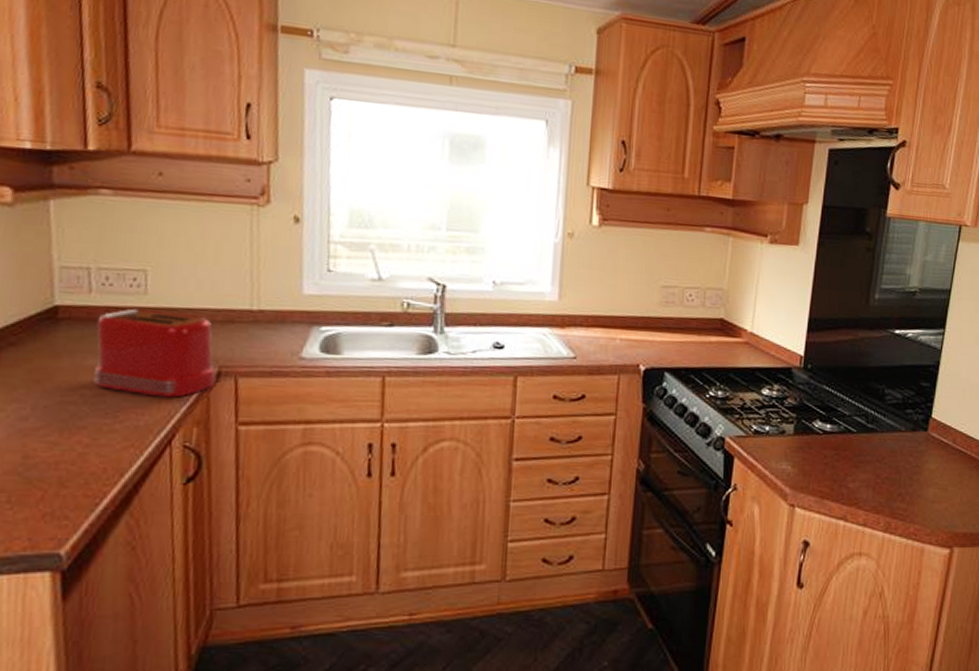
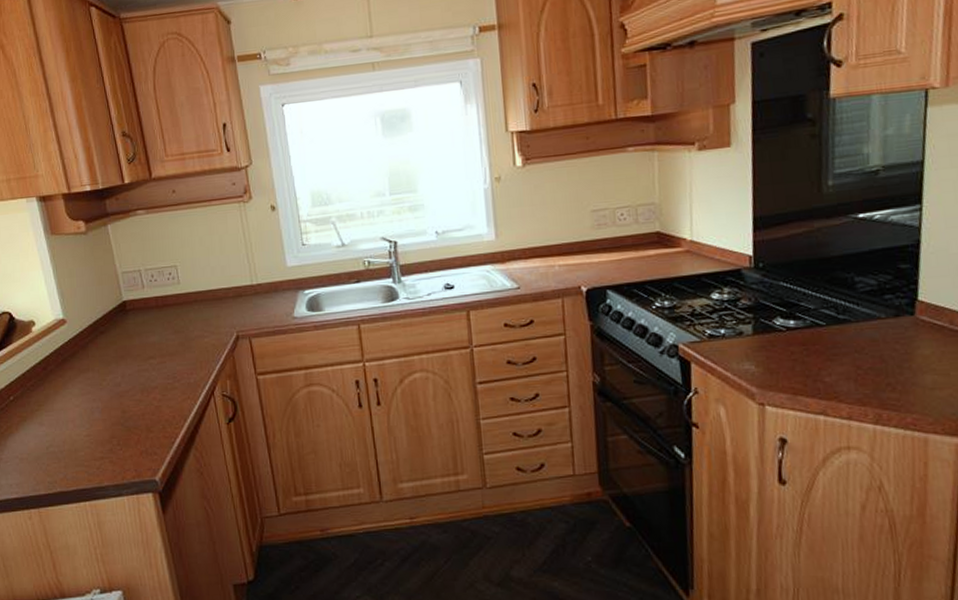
toaster: present [94,309,217,398] -> none [151,295,237,360]

